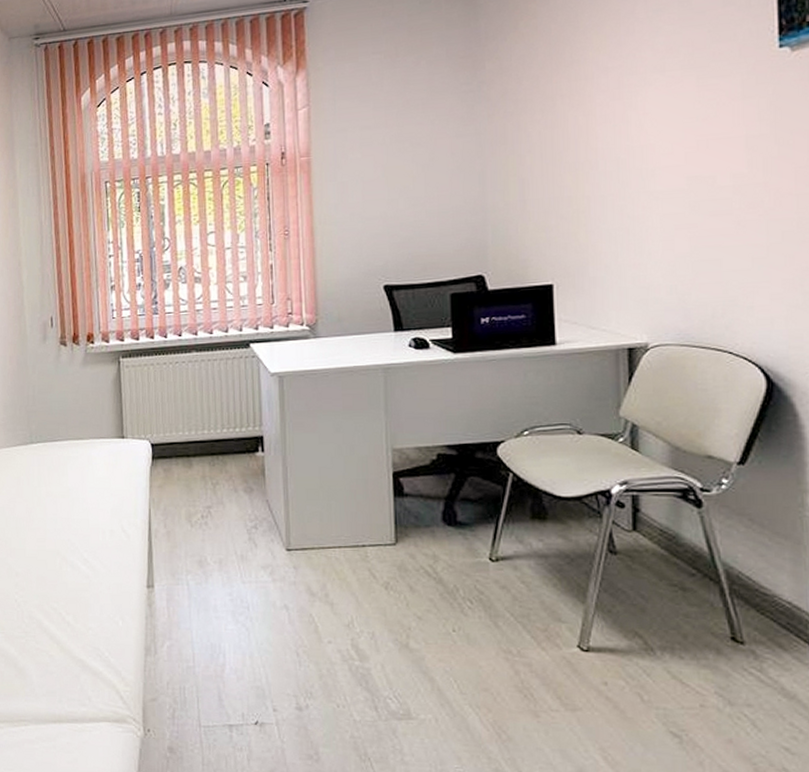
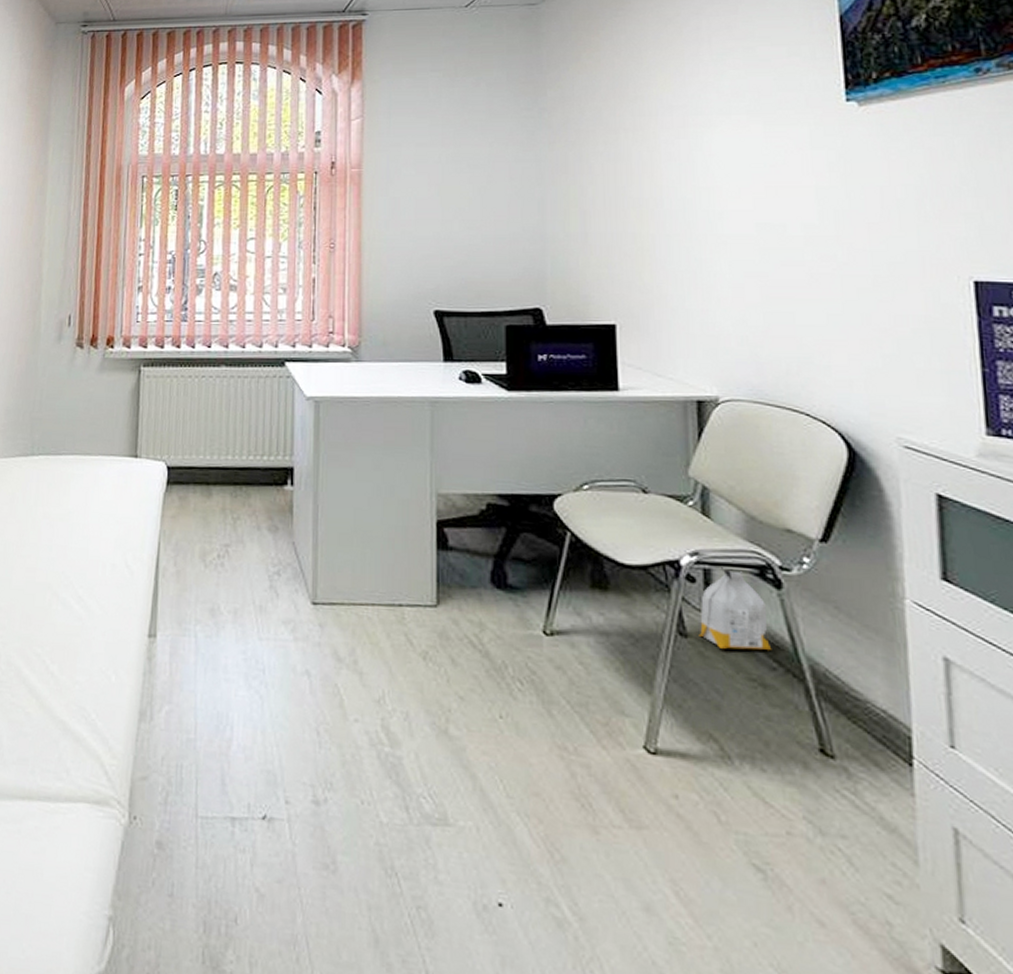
bag: none [627,493,692,561] -> present [699,567,772,650]

